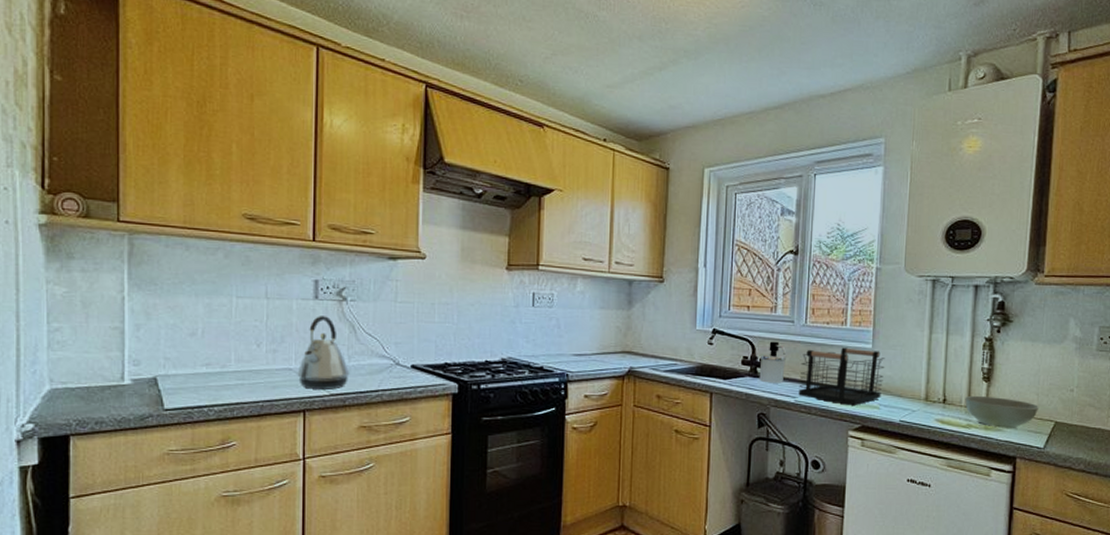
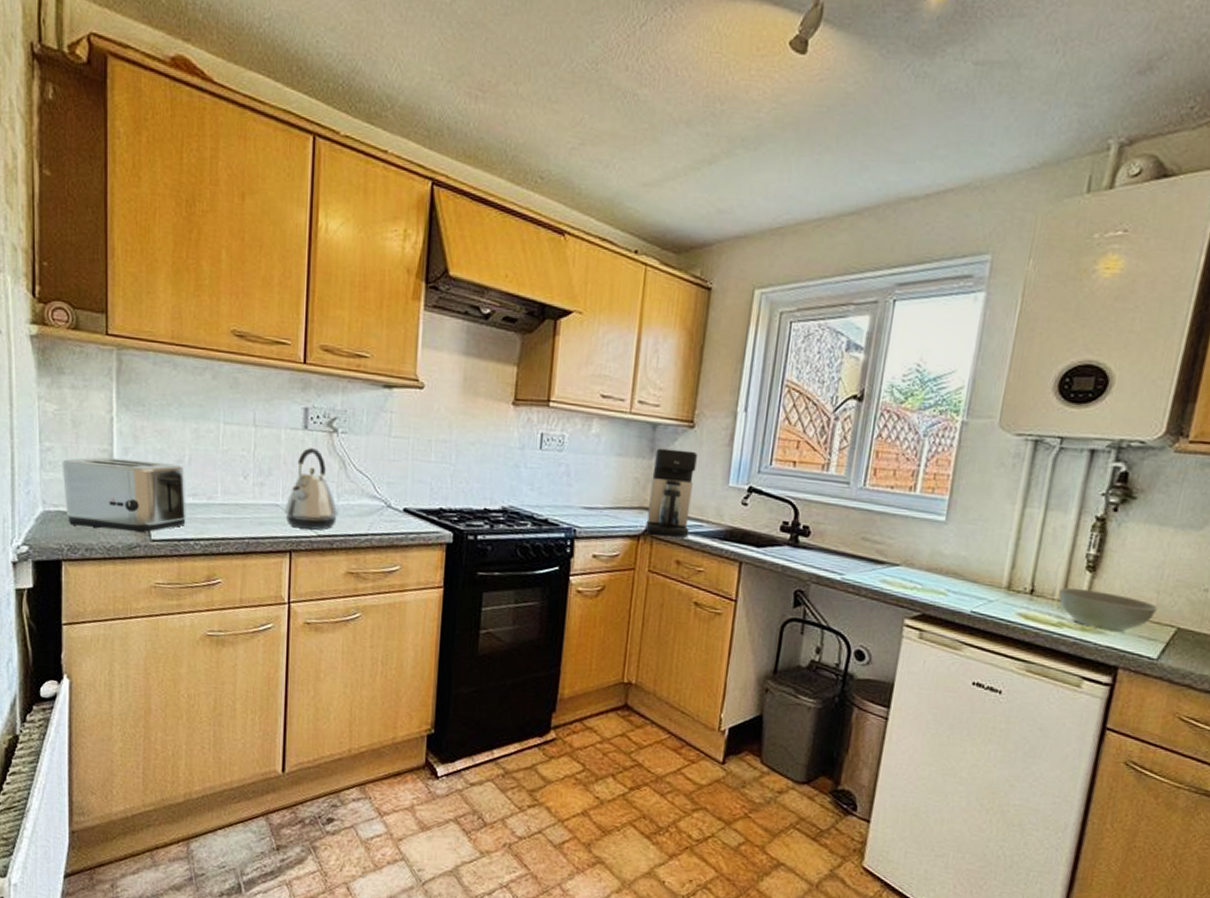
toaster: none [70,334,200,403] -> present [62,457,186,533]
coffee maker: none [629,300,668,375] -> present [645,448,697,538]
soap dispenser: present [759,341,787,384] -> none [799,505,837,557]
dish rack: present [798,347,885,405] -> none [846,517,961,589]

